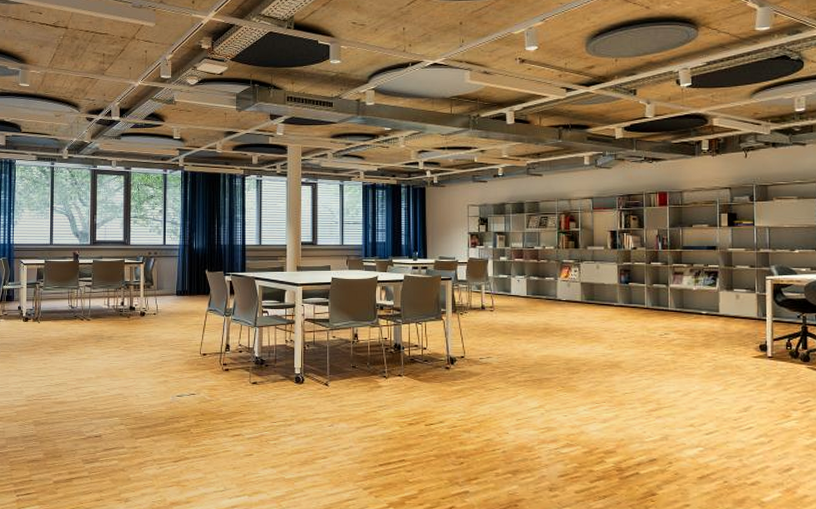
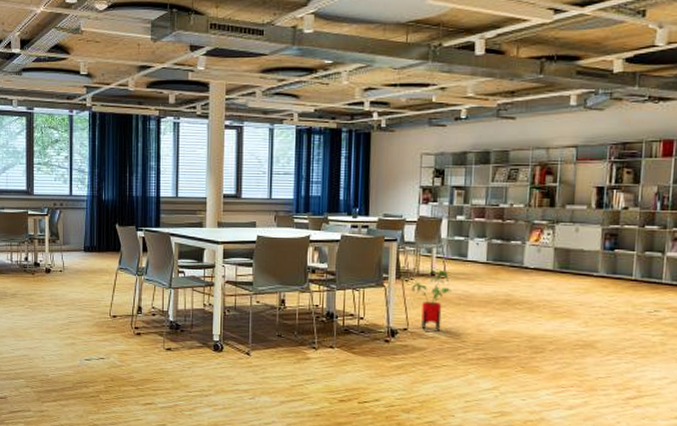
house plant: none [466,304,499,358] -> present [412,270,451,332]

